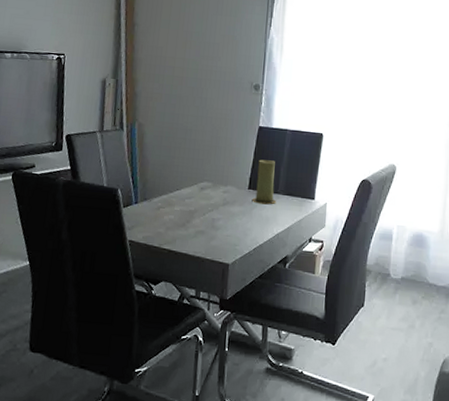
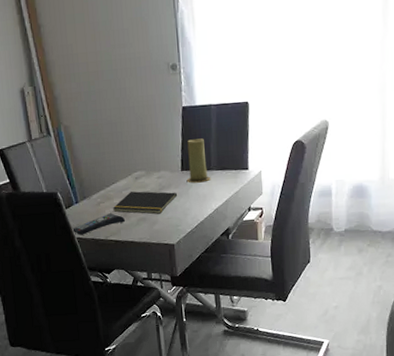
remote control: none [125,220,183,238] -> present [71,213,126,235]
notepad: none [172,201,240,230] -> present [113,191,177,214]

